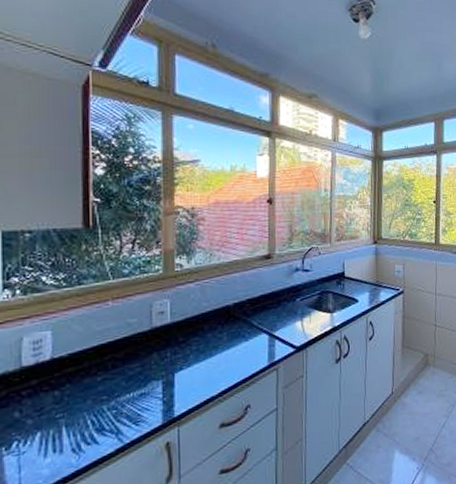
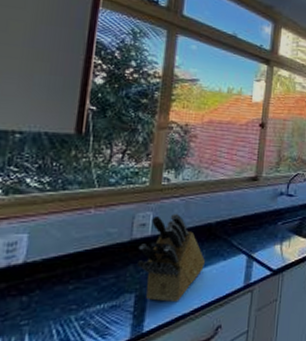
knife block: none [159,299,227,386] -> present [136,214,205,303]

